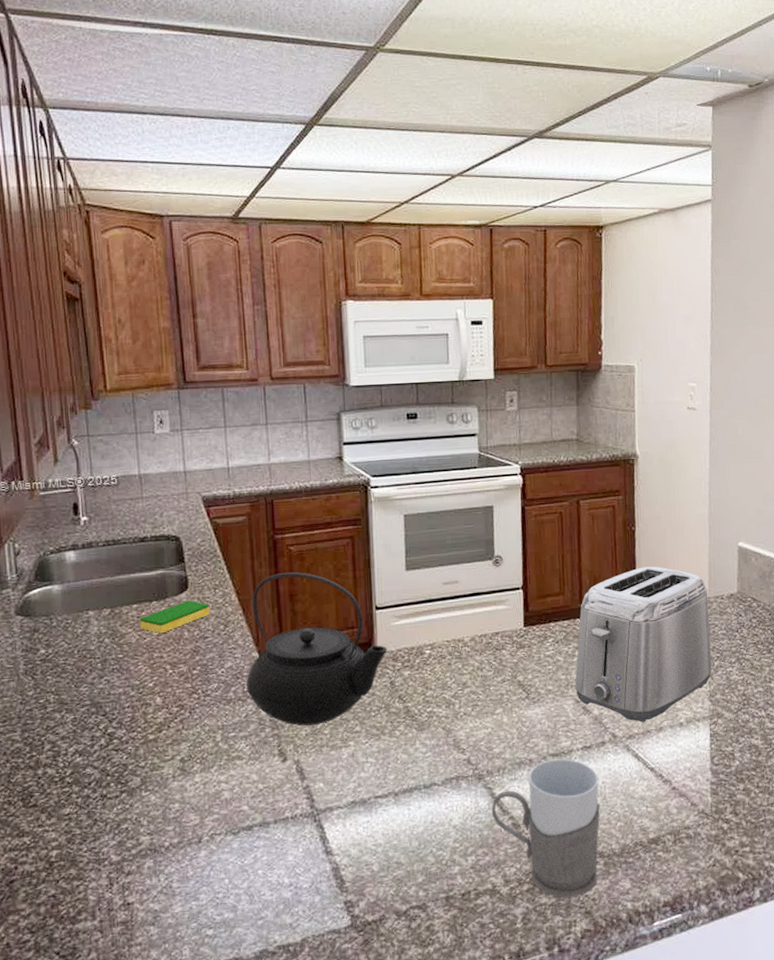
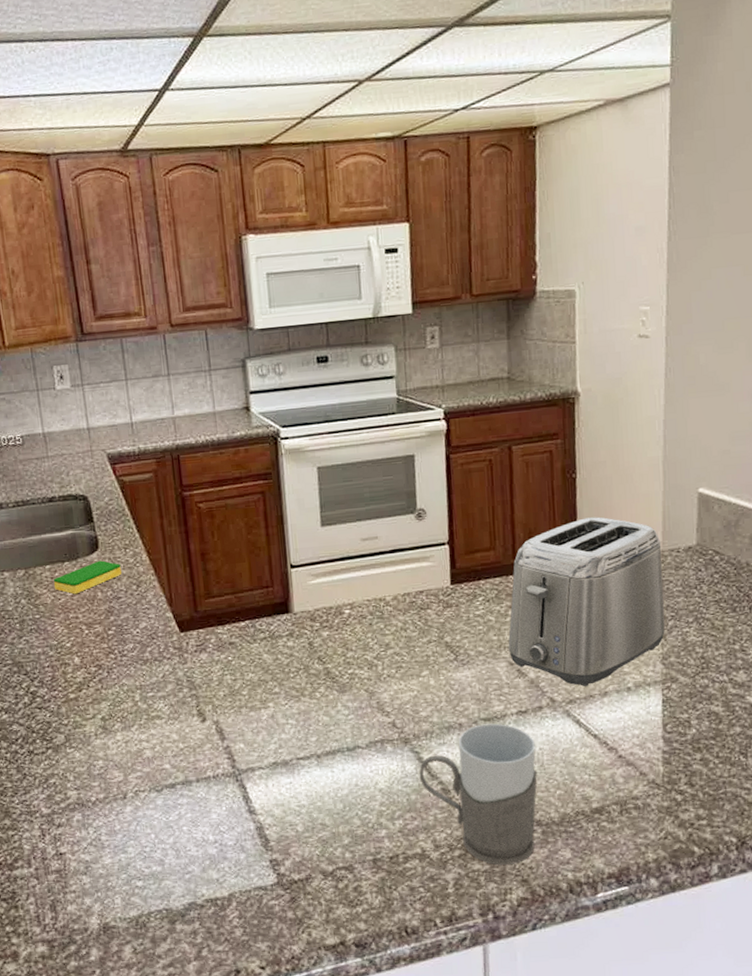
teapot: present [245,572,388,726] -> none [161,530,305,687]

